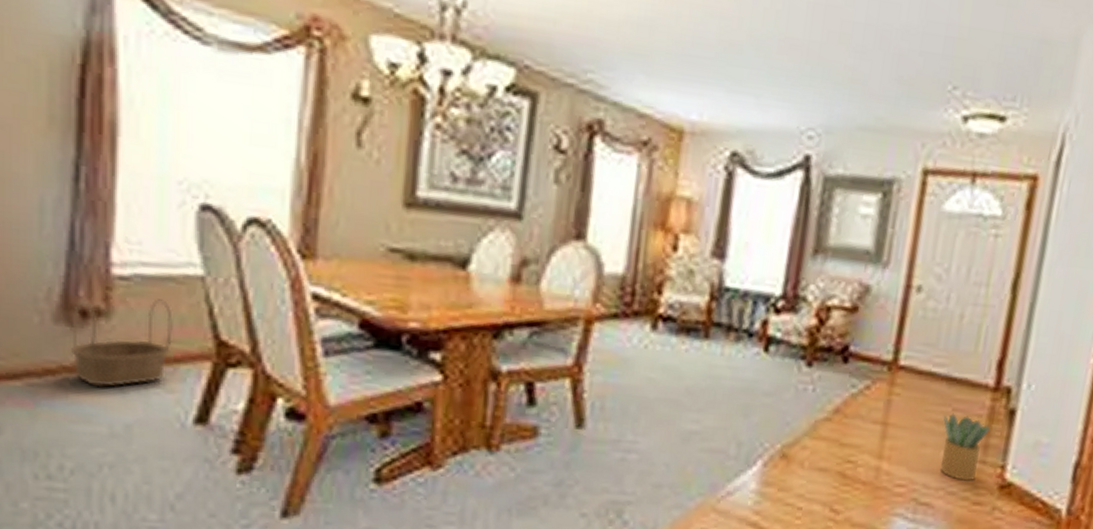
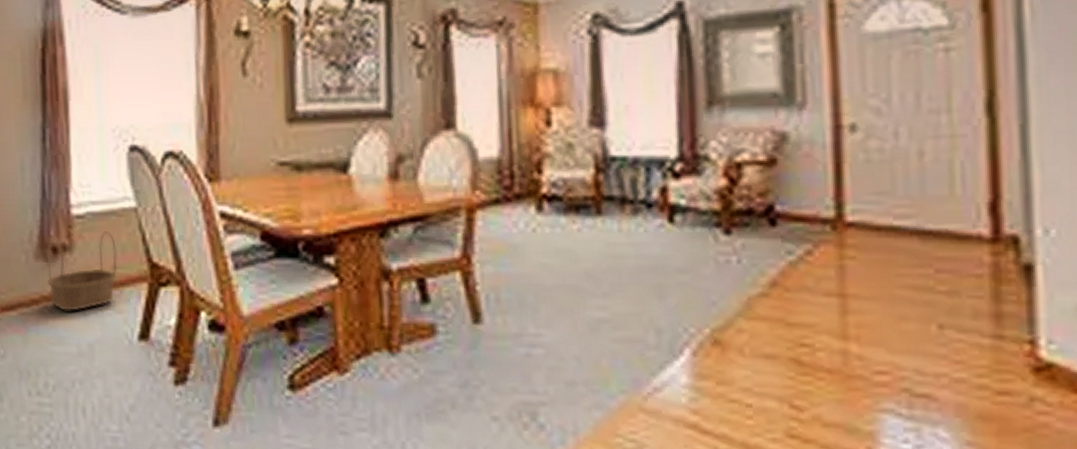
potted plant: present [940,413,990,482] -> none [923,275,998,365]

